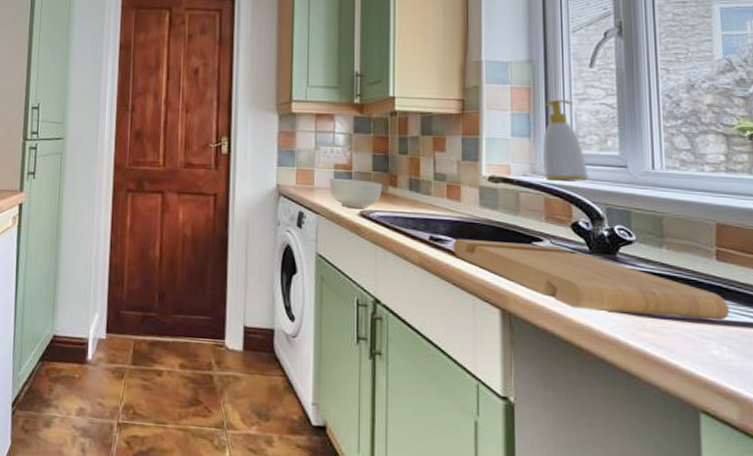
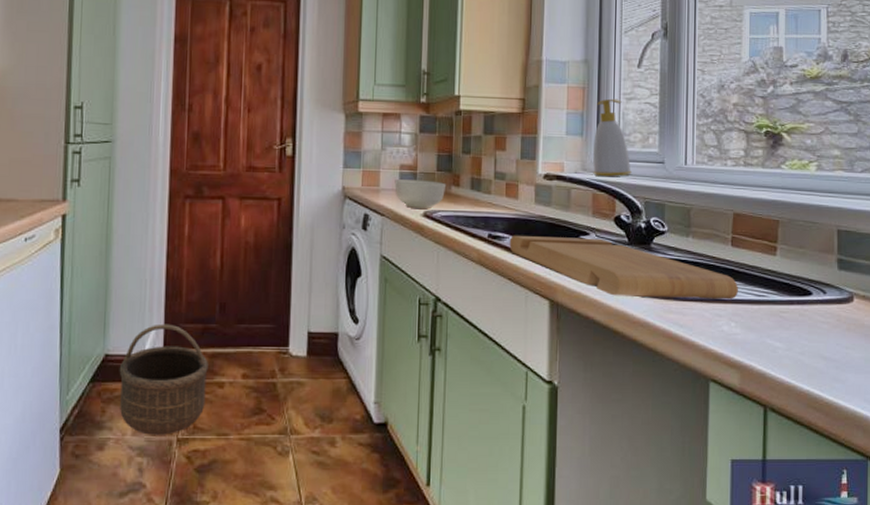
basket: none [65,309,148,418] -> present [119,323,208,435]

